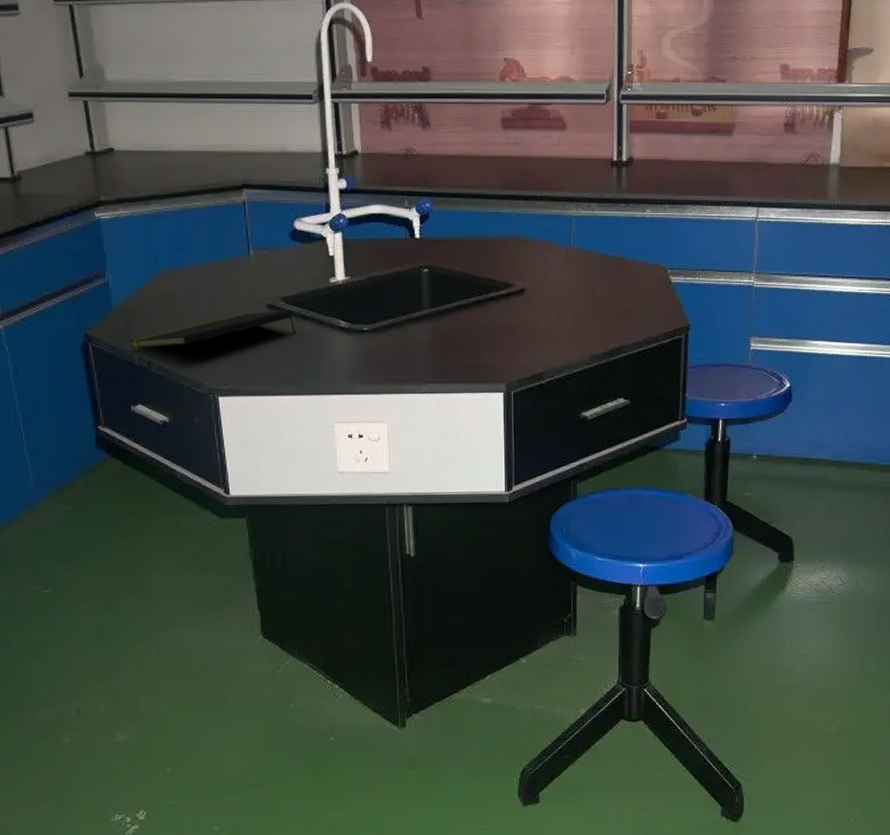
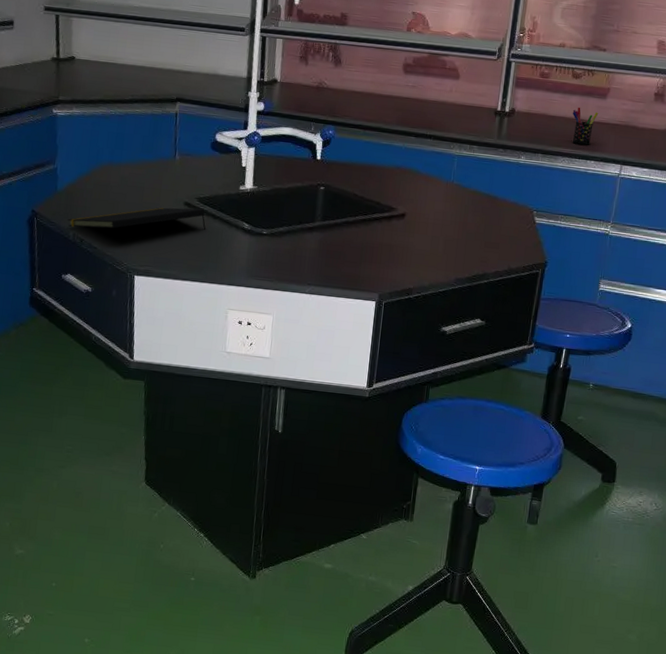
pen holder: none [696,147,726,189] -> present [572,107,599,145]

